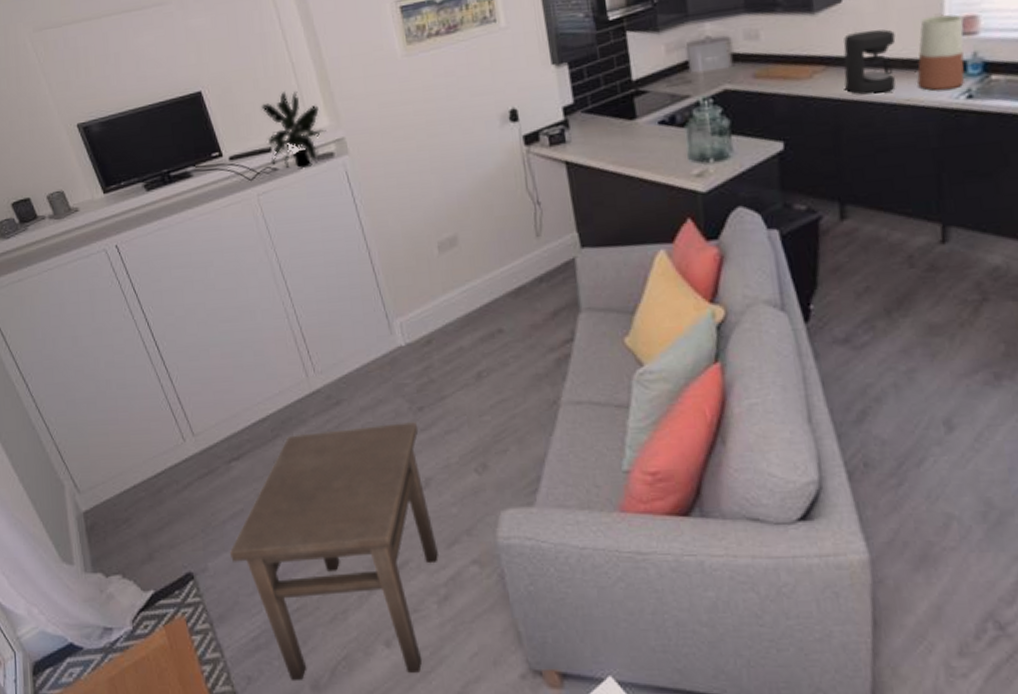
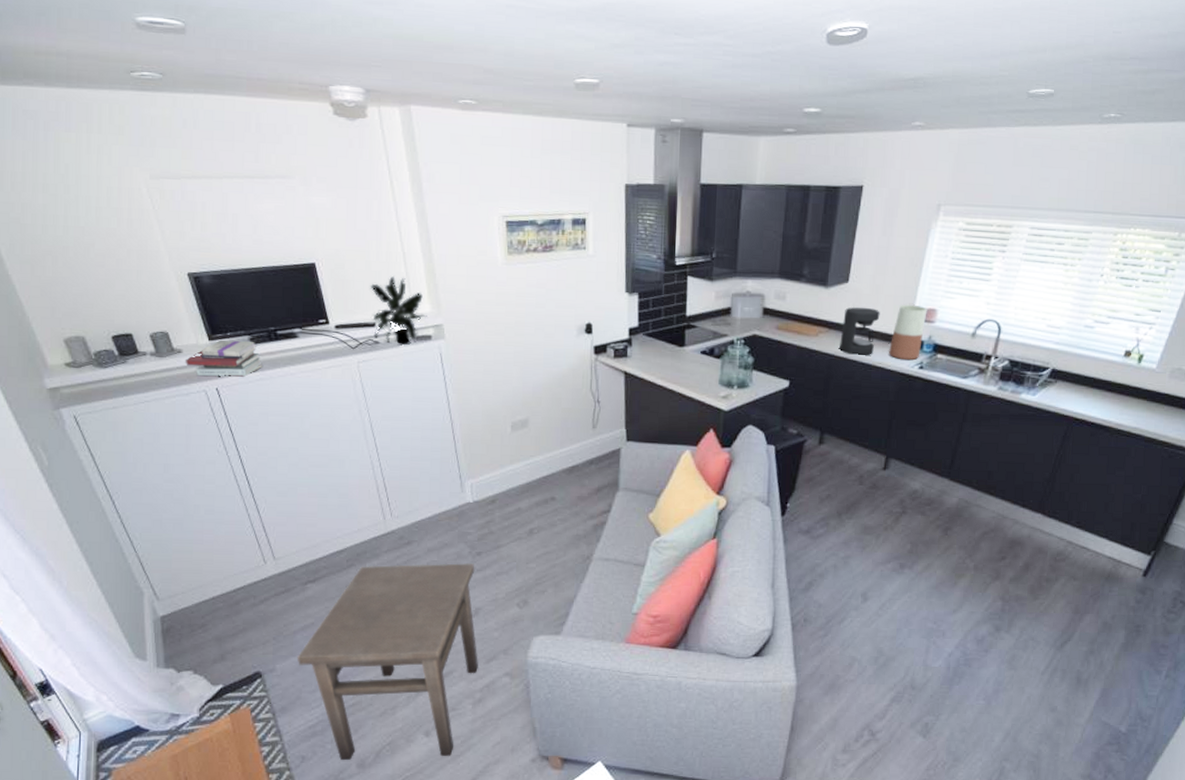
books: none [83,189,159,235] -> present [186,341,262,378]

